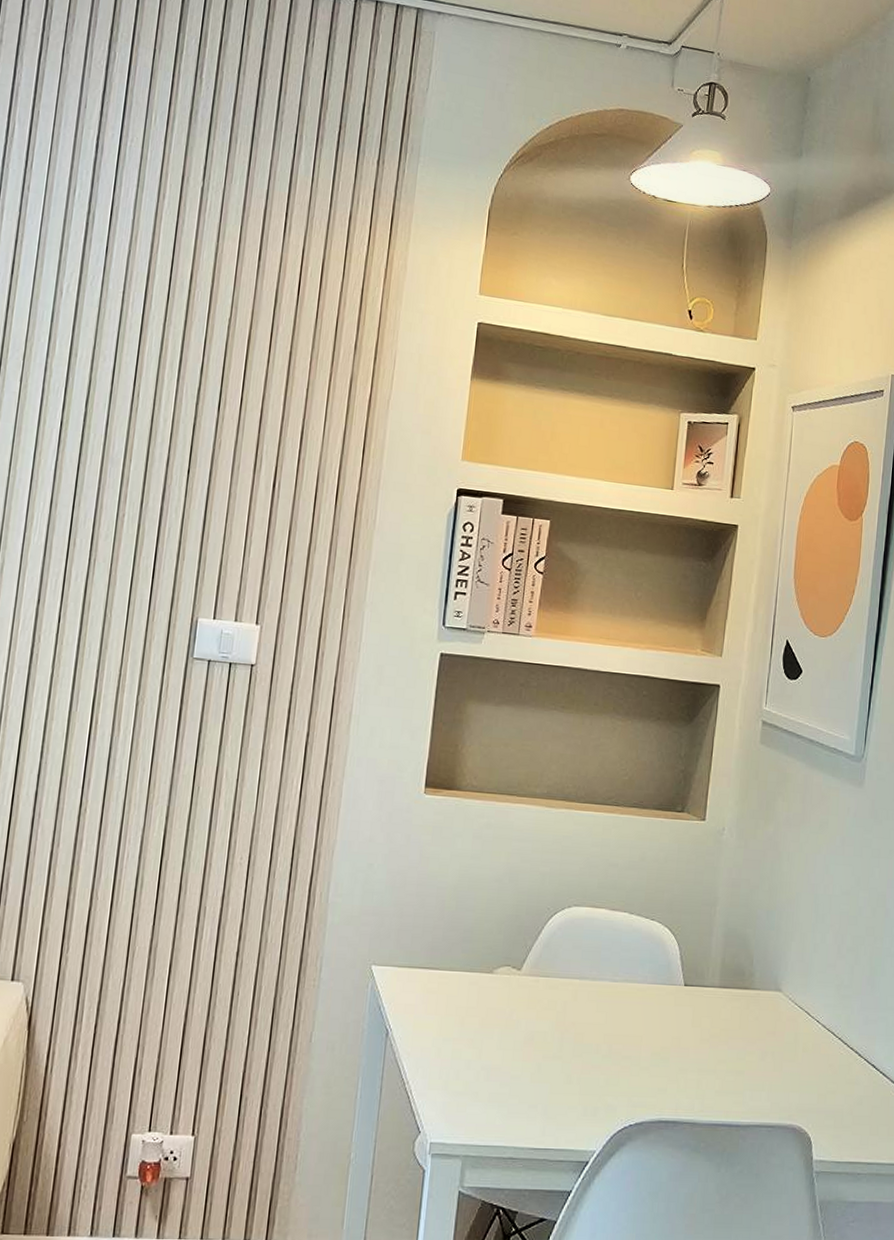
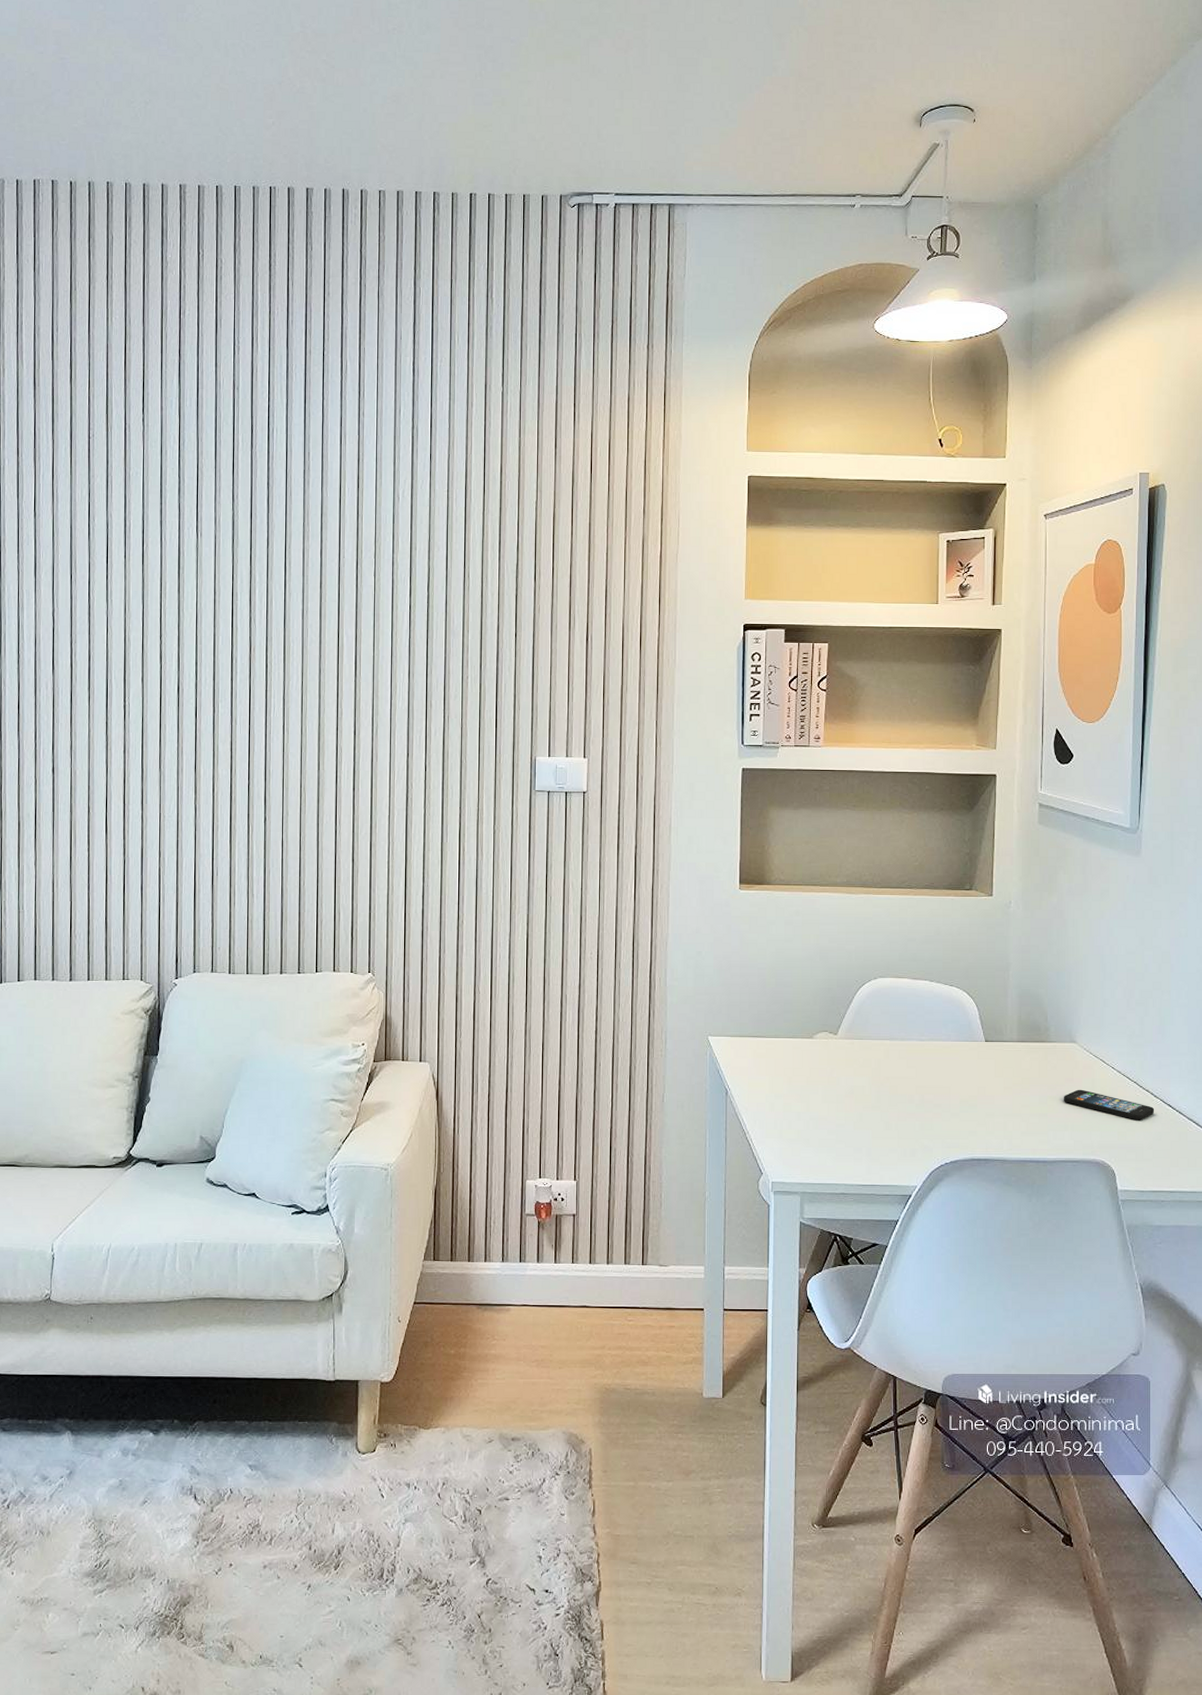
smartphone: none [762,1044,858,1082] -> present [1063,1089,1155,1121]

